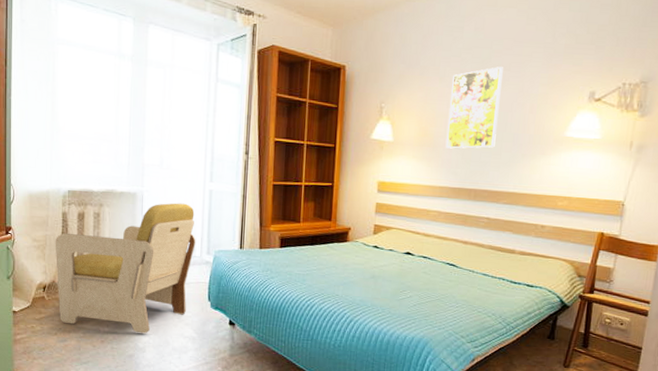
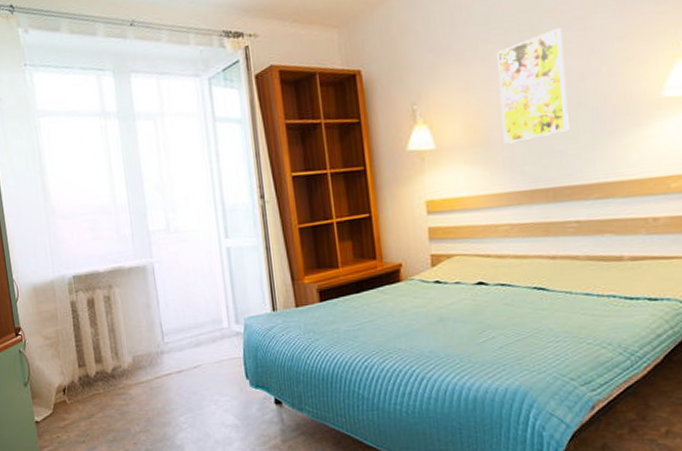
chair: present [55,202,196,334] -> none [67,268,223,428]

